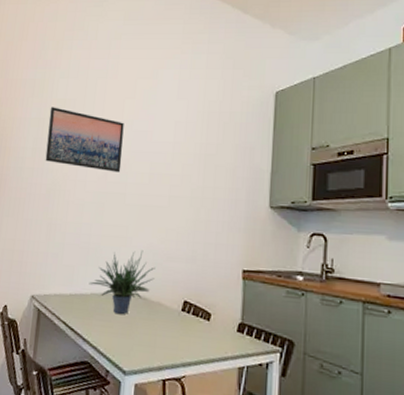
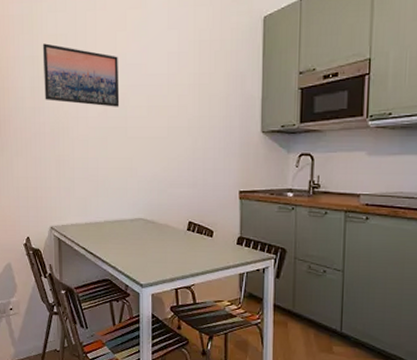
potted plant: present [89,250,156,314] -> none [101,179,161,237]

